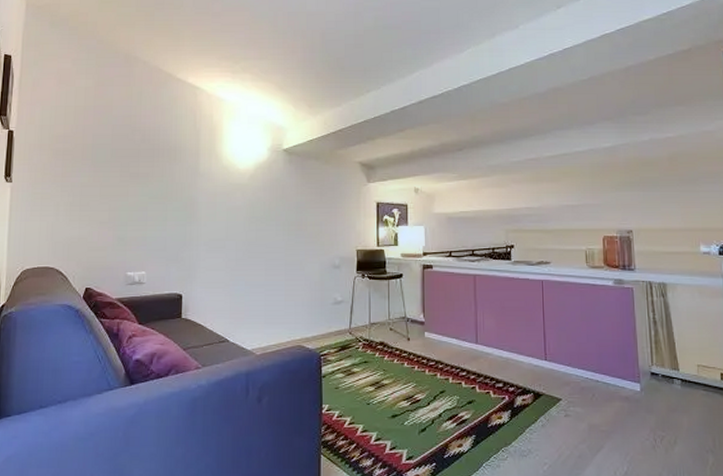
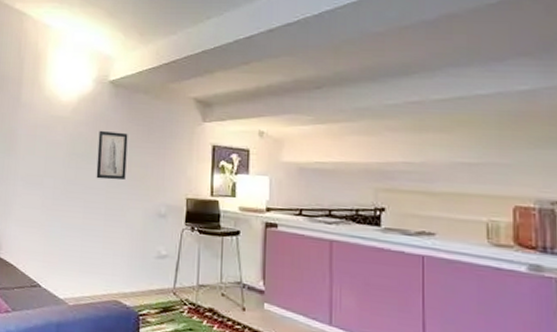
wall art: none [275,194,303,239] -> present [96,130,128,180]

